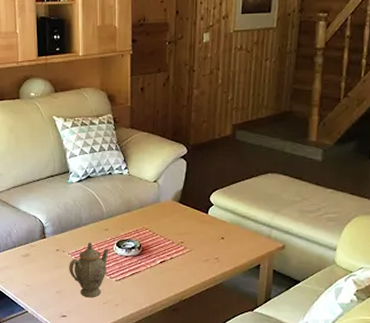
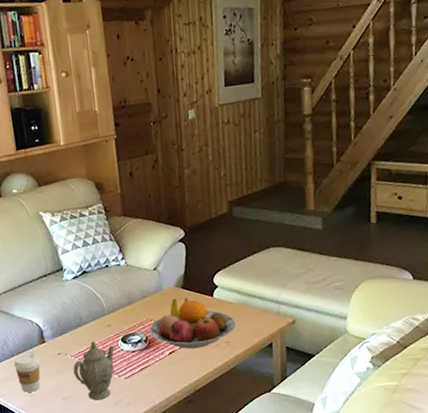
coffee cup: none [15,246,39,283] -> present [14,353,41,392]
fruit bowl: none [143,211,228,261] -> present [149,297,237,349]

